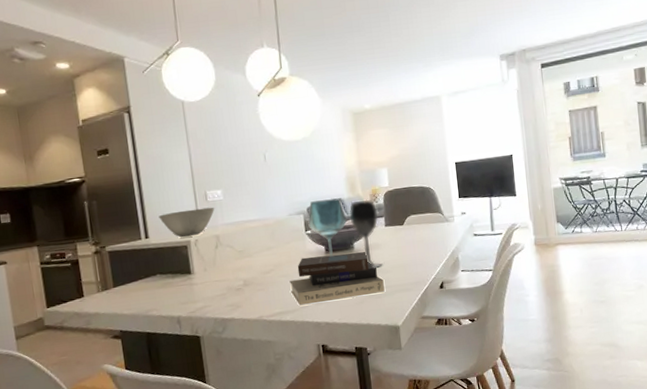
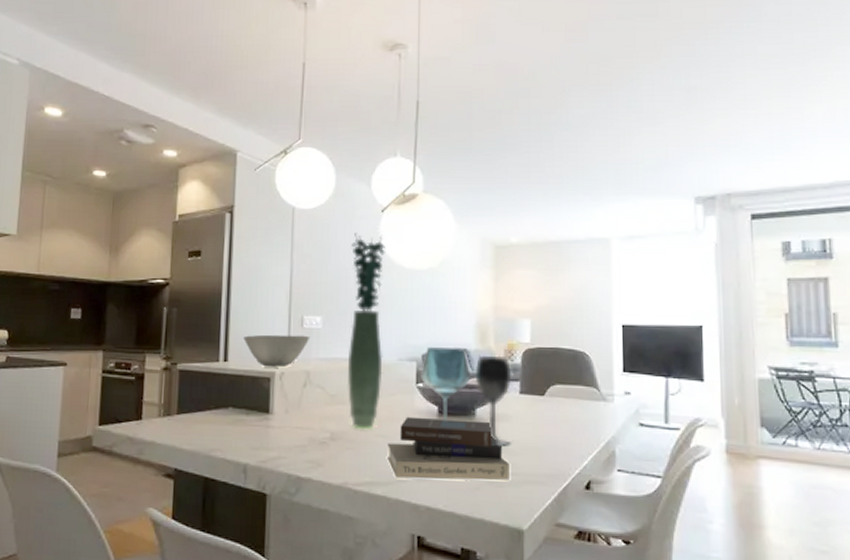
vase: none [237,115,279,273] -> present [348,233,385,430]

